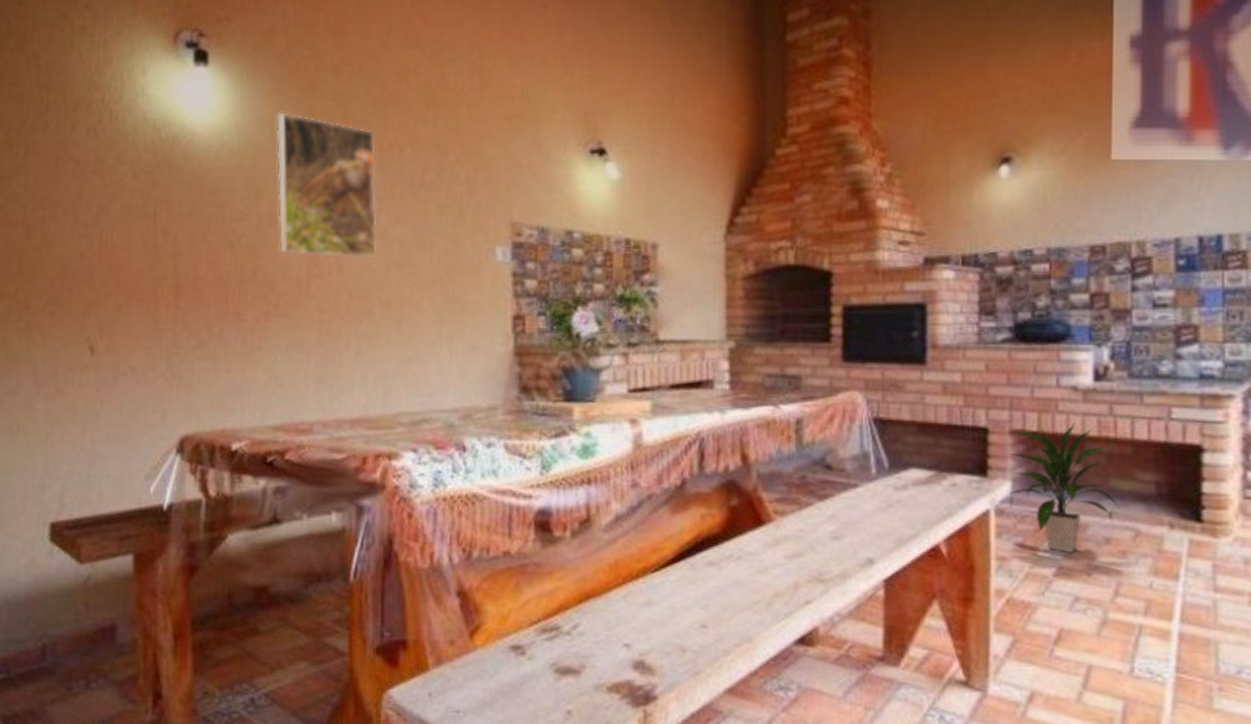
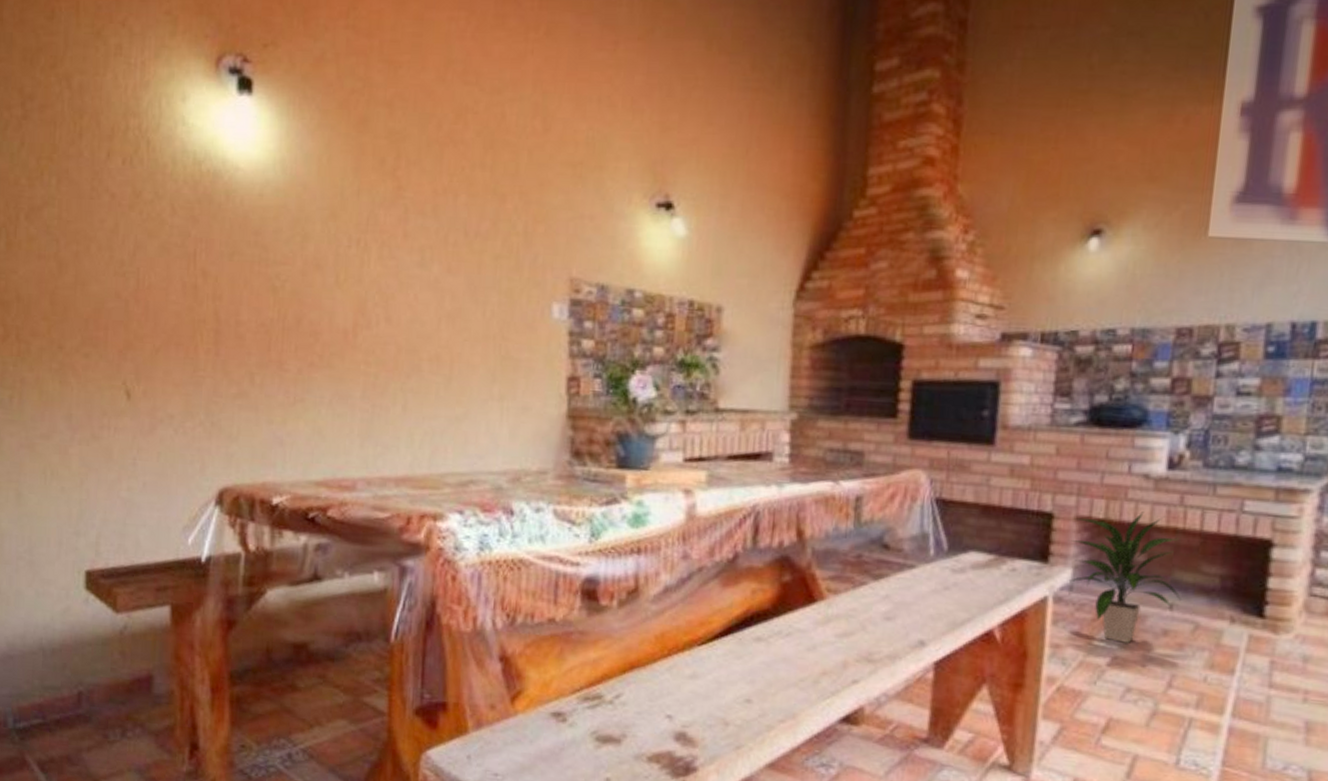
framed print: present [276,112,378,260] -> none [324,149,430,312]

